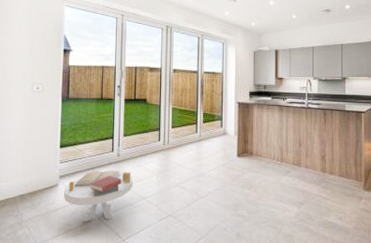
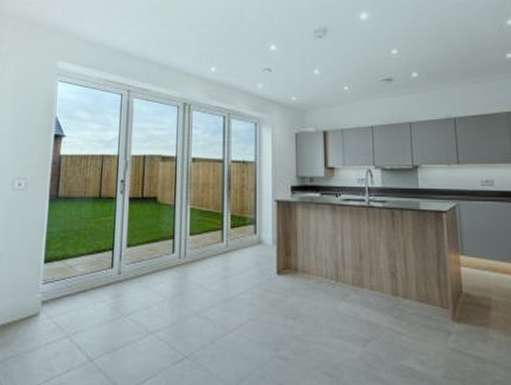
side table: present [63,169,133,223] -> none [45,292,139,367]

